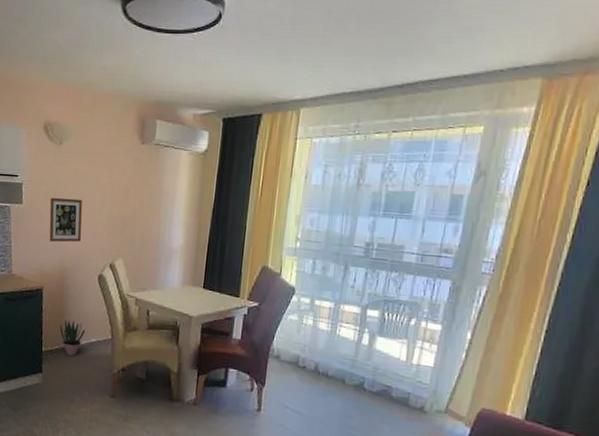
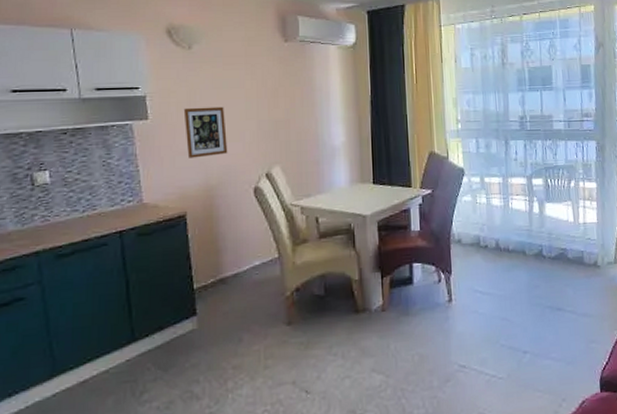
potted plant: present [59,319,86,356] -> none [212,245,246,287]

